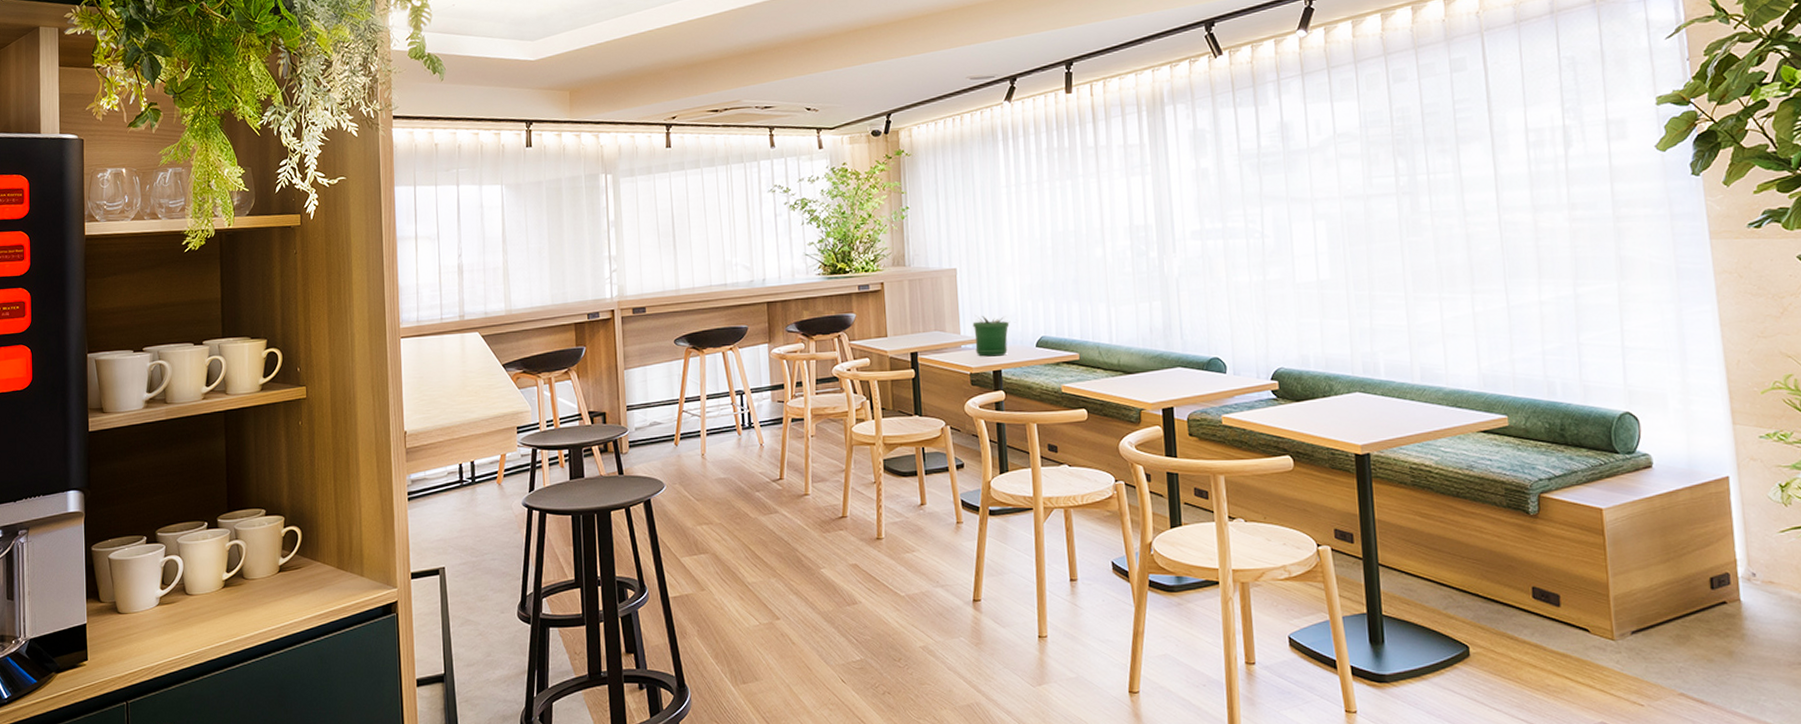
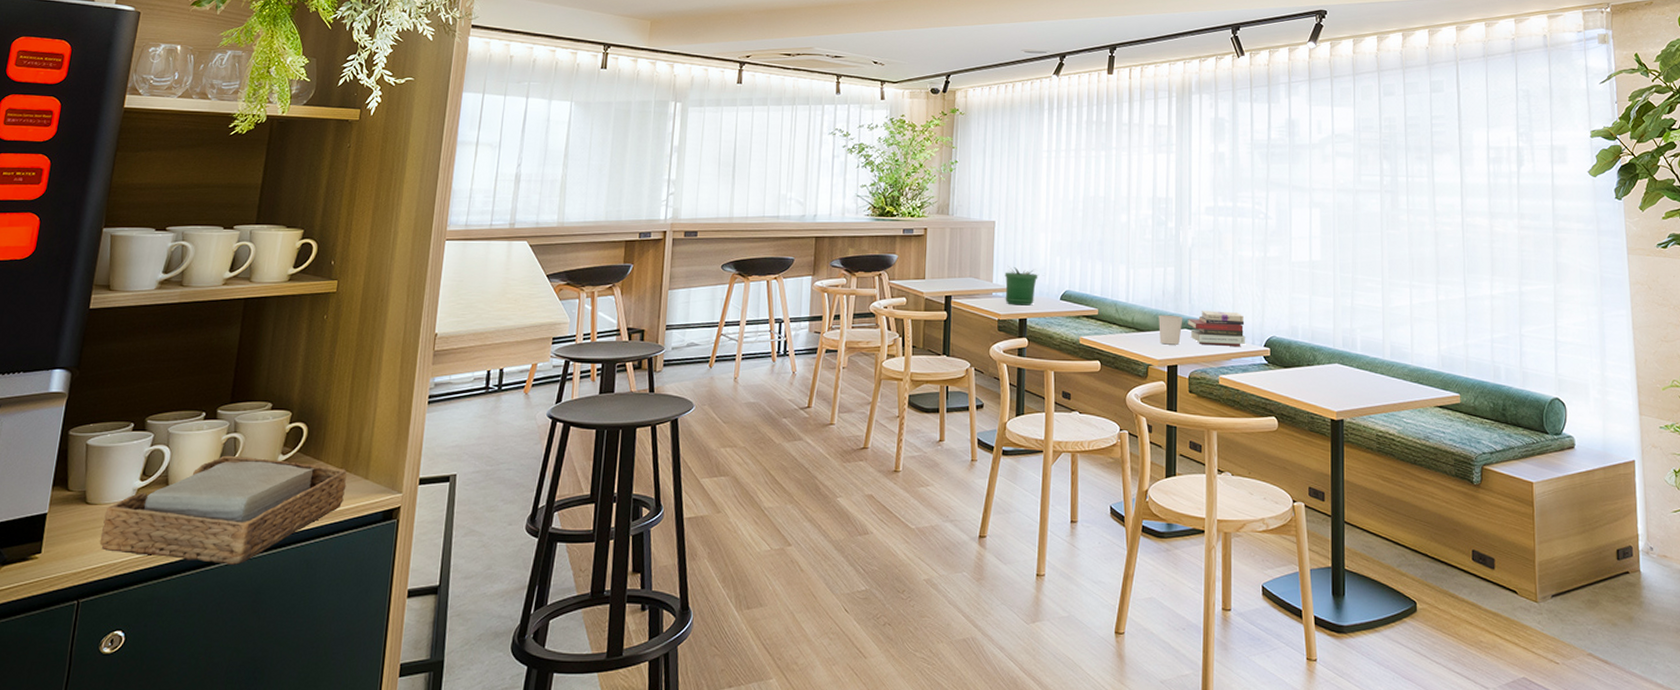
napkin holder: none [135,561,345,663] -> present [99,455,347,565]
dixie cup: none [1148,353,1176,386] -> present [1159,315,1183,345]
books: none [1180,344,1250,383] -> present [1187,311,1246,347]

